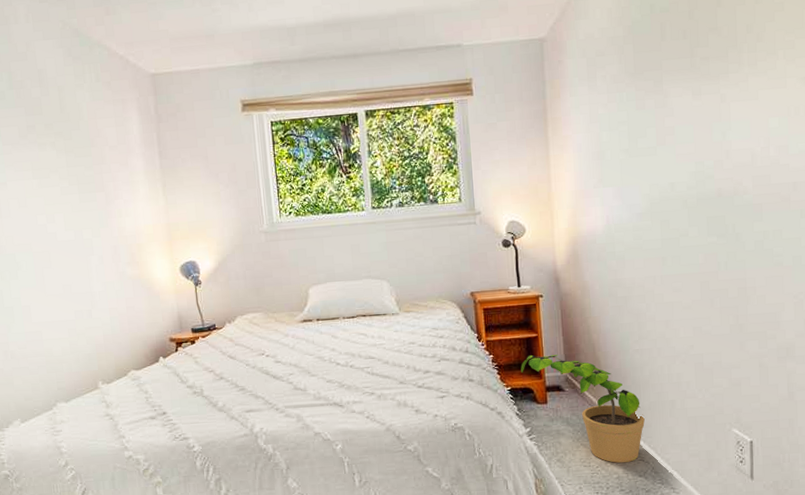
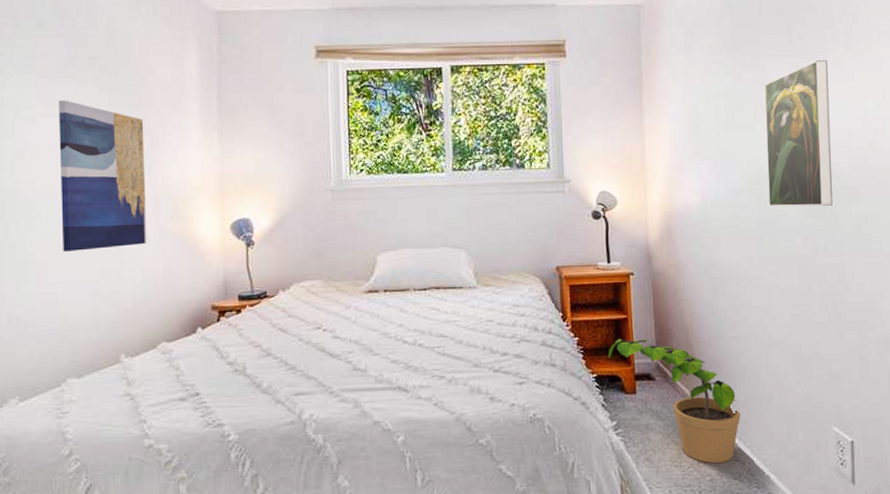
wall art: none [23,164,111,296] -> present [58,100,147,251]
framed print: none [667,80,735,227] -> present [764,59,833,207]

